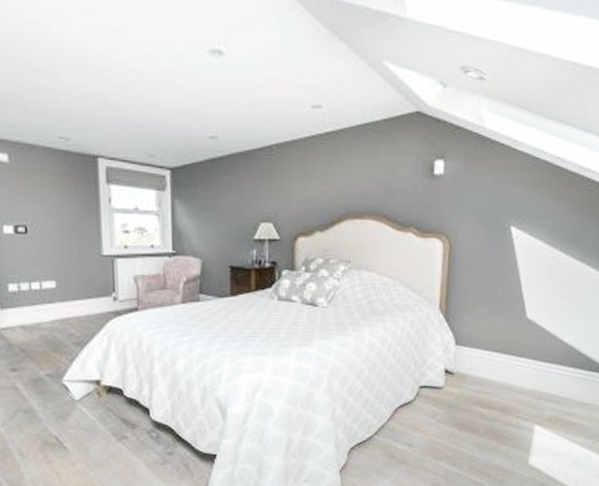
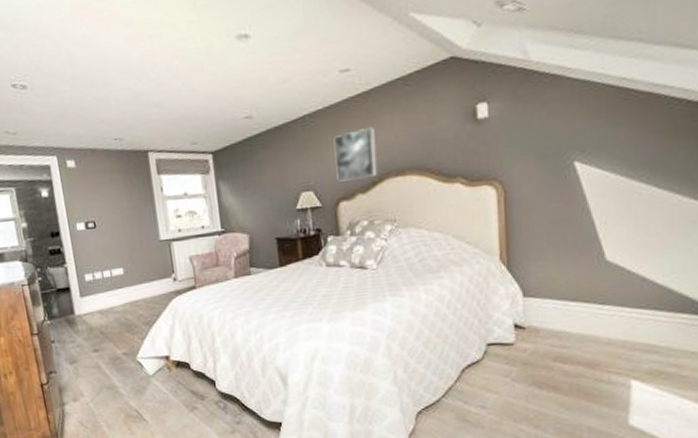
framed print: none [298,166,339,217] -> present [333,126,378,182]

